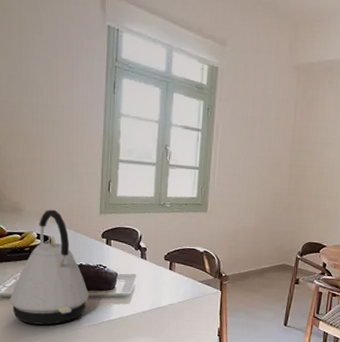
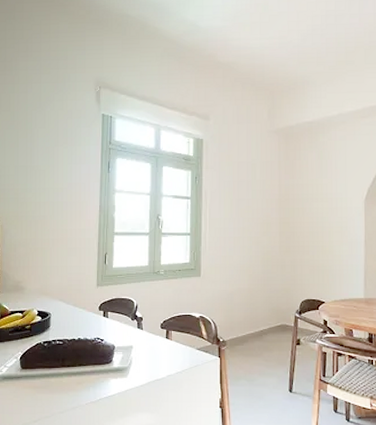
kettle: present [9,209,89,325] -> none [10,285,87,405]

